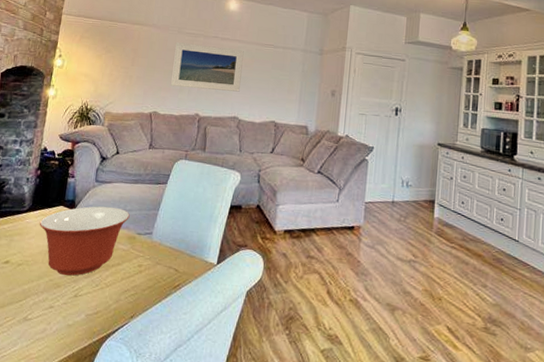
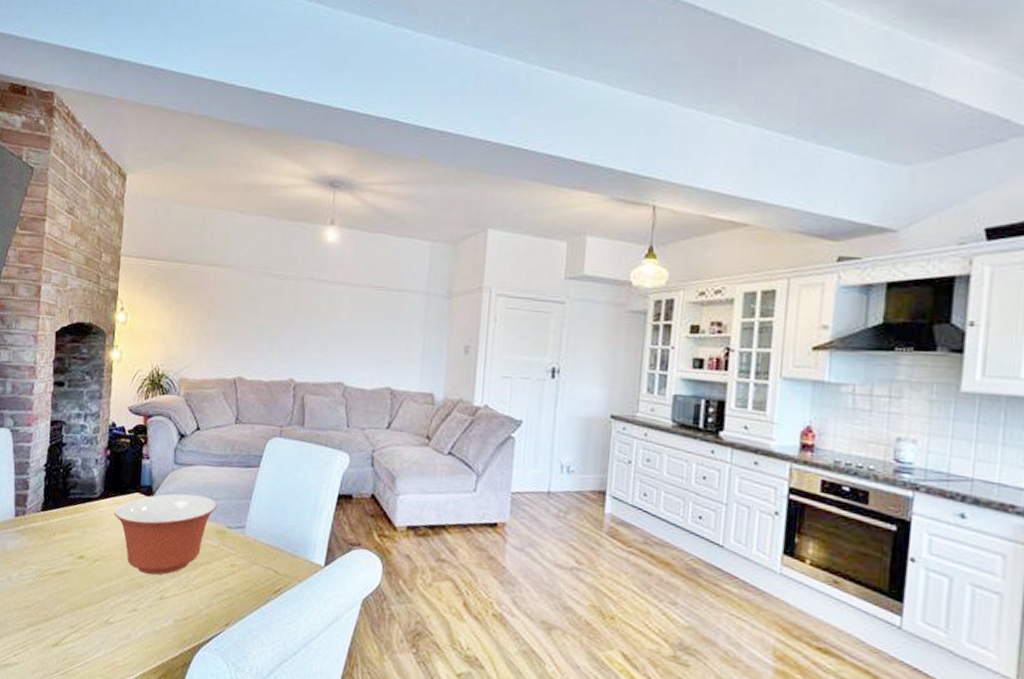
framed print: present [170,42,244,92] -> none [256,287,348,350]

